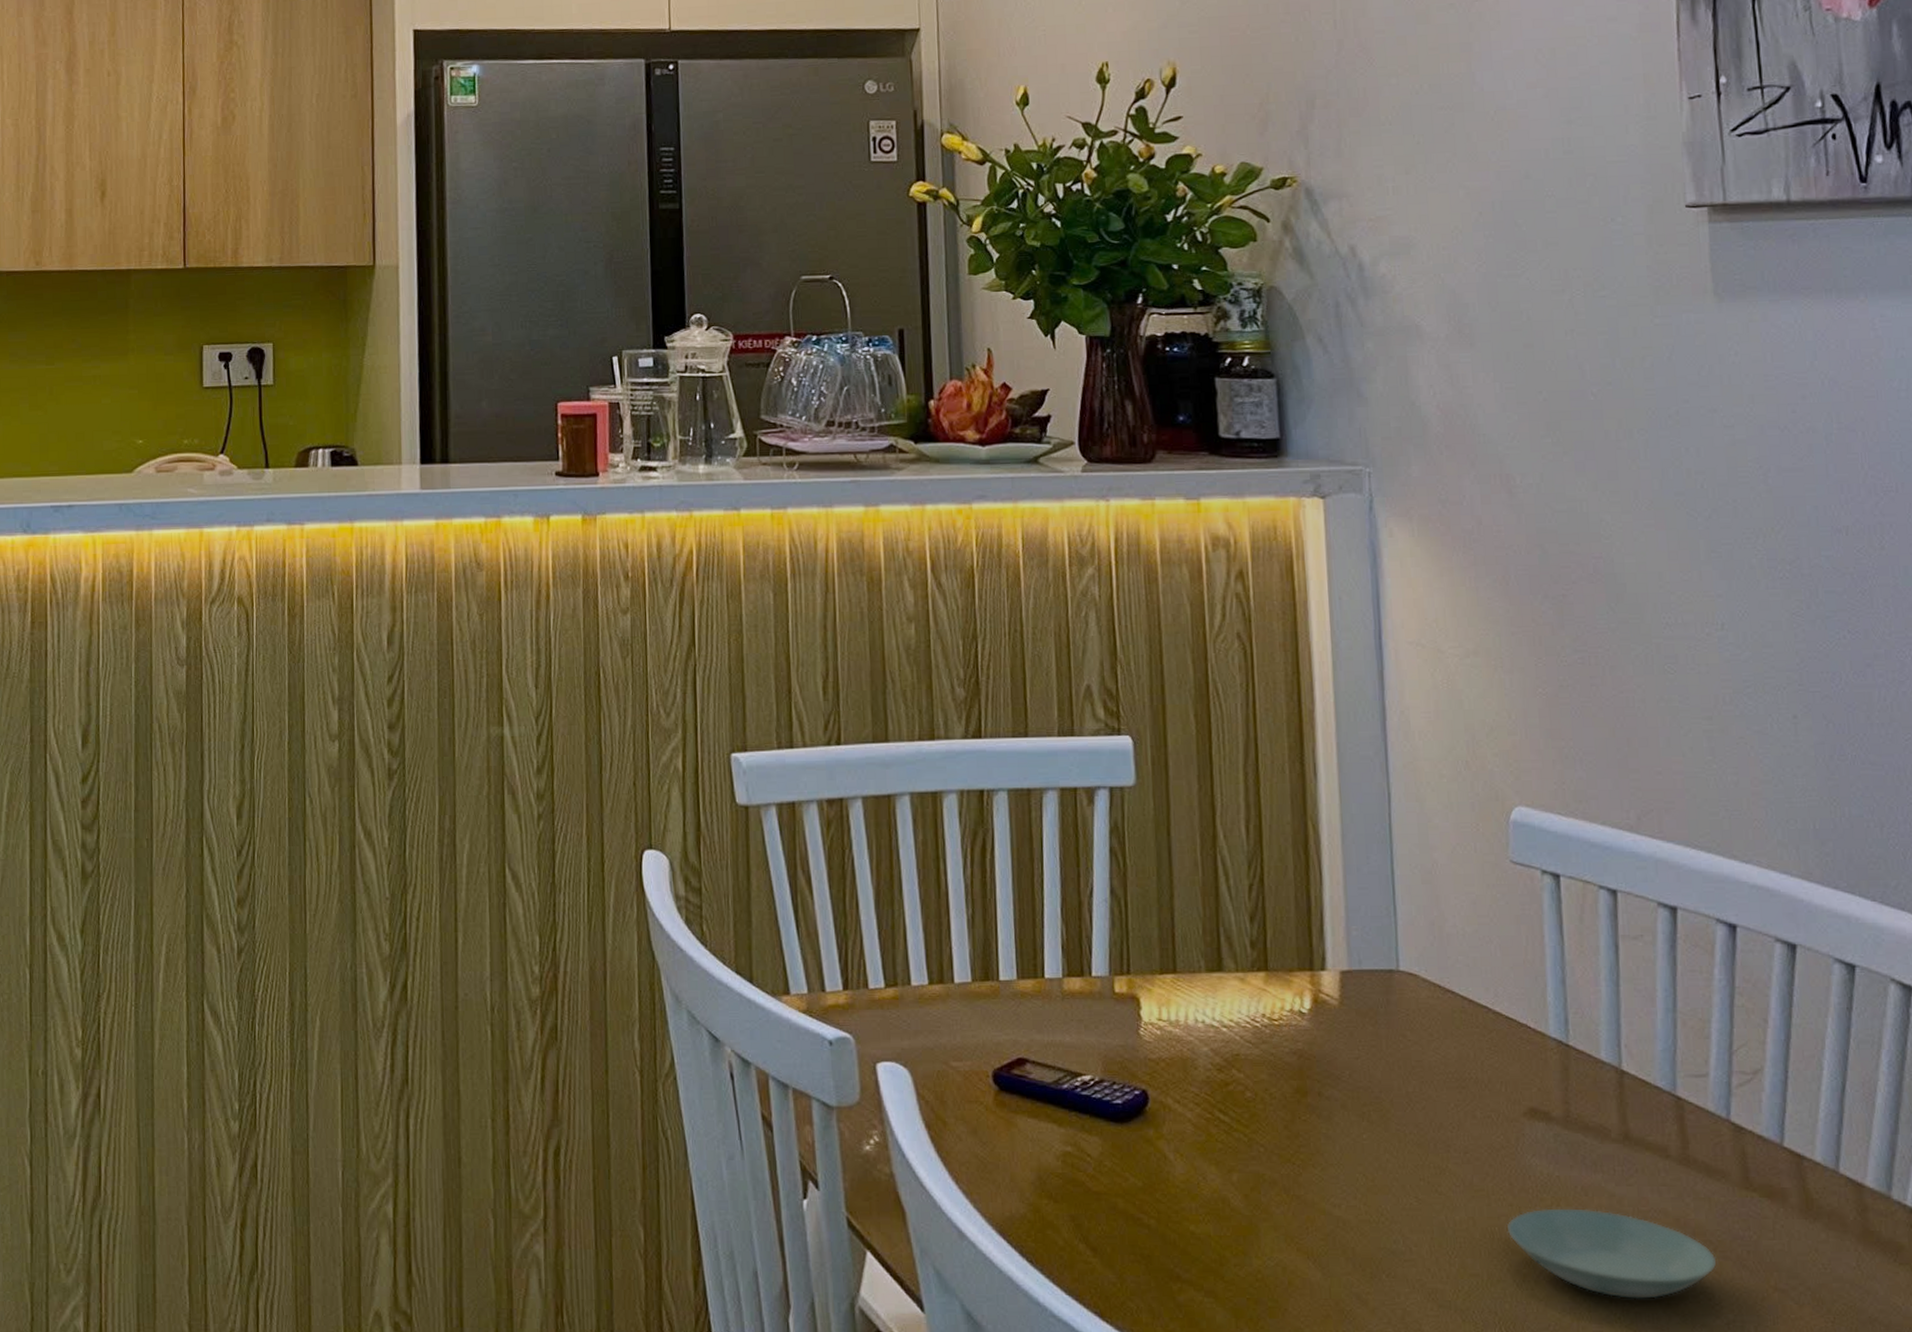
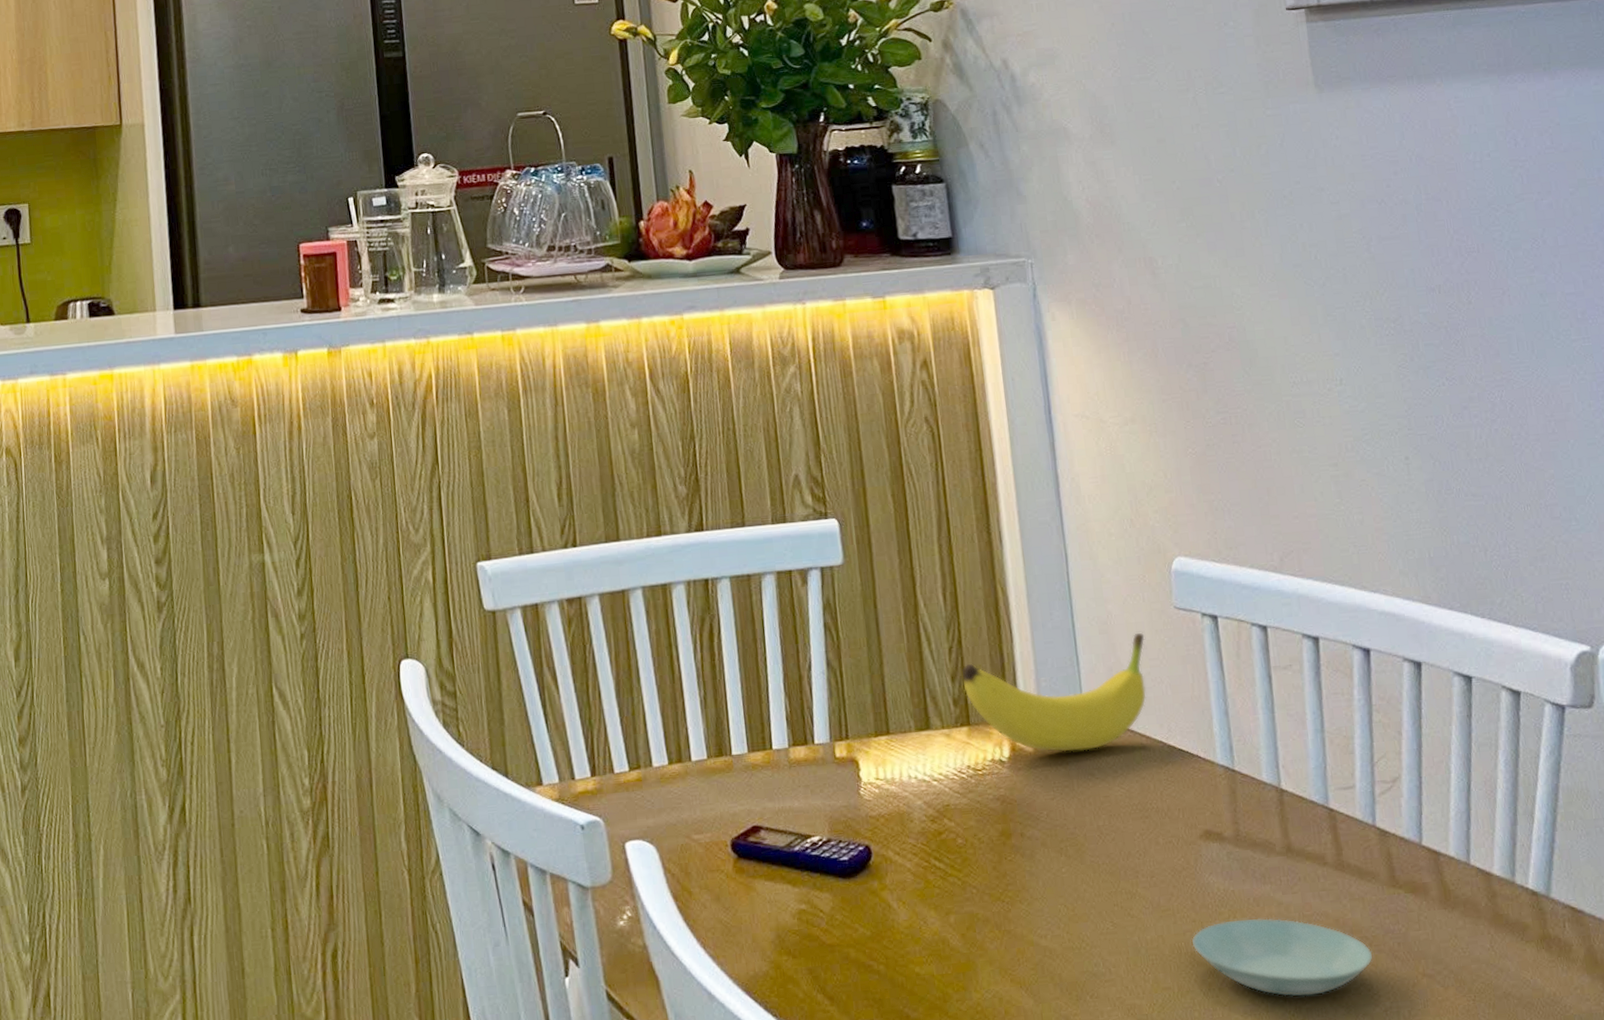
fruit: none [1262,885,1474,1009] -> present [961,632,1147,752]

